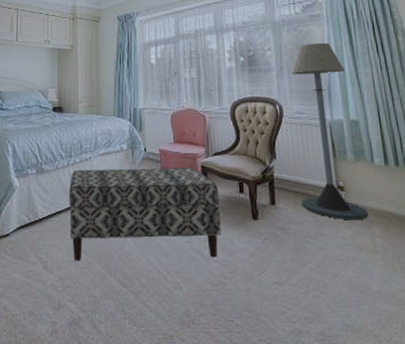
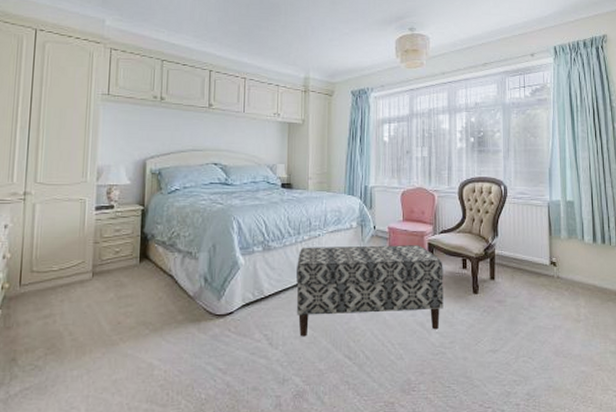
floor lamp: present [291,42,368,221] -> none [517,126,575,293]

